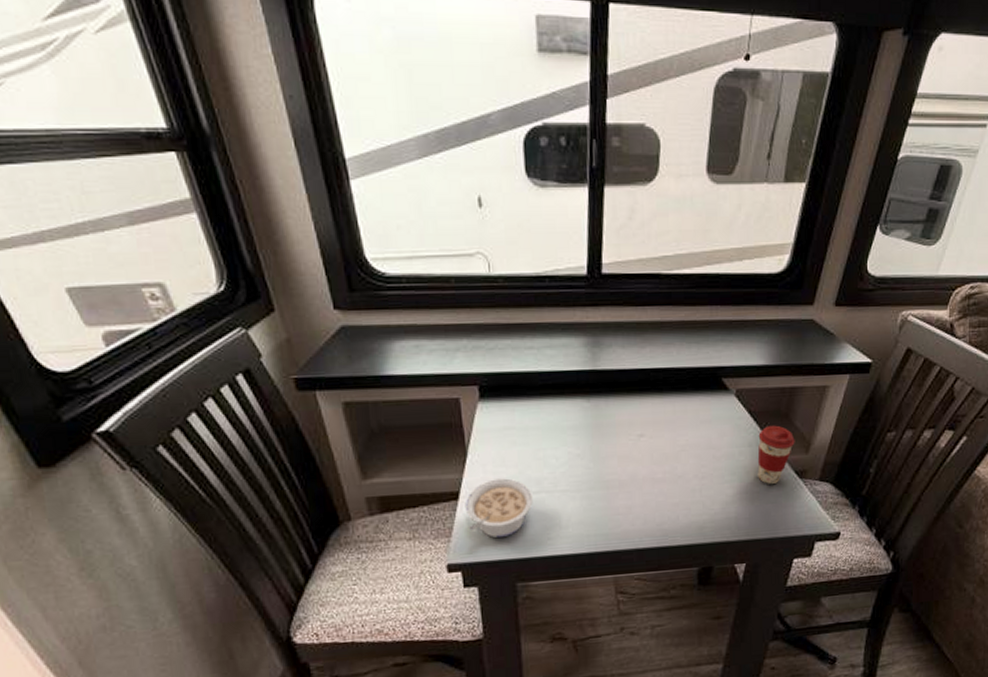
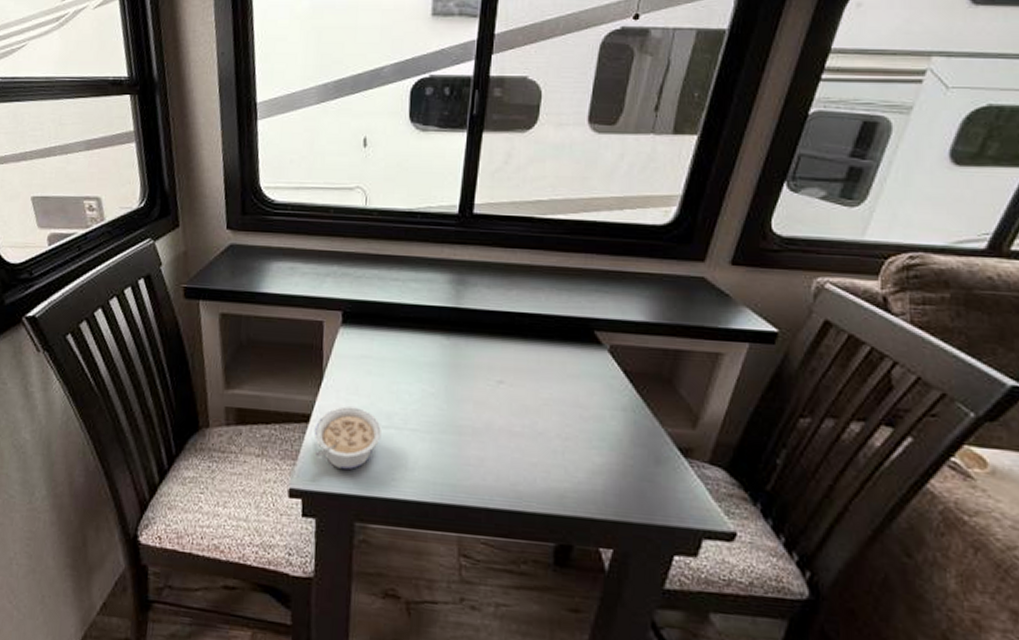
coffee cup: present [757,425,795,484] -> none [632,390,679,459]

